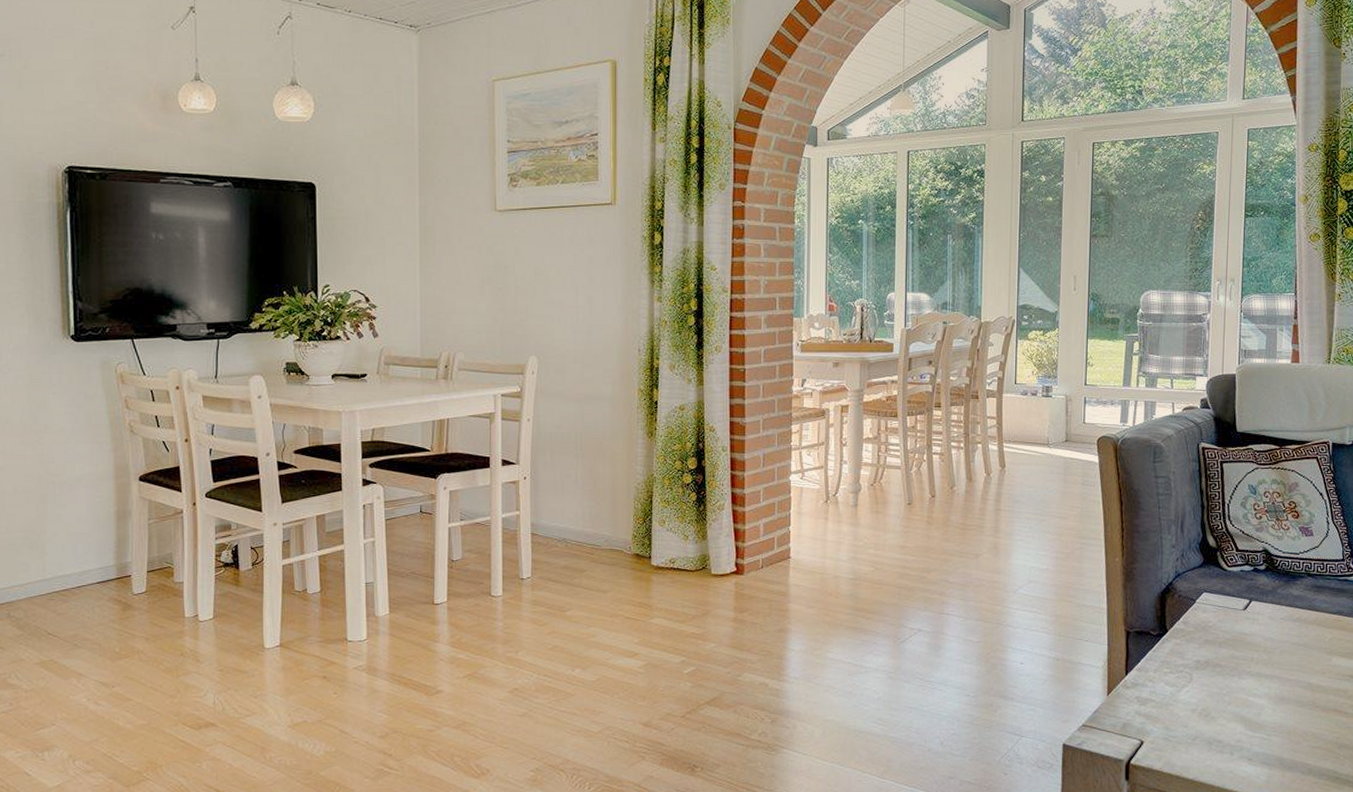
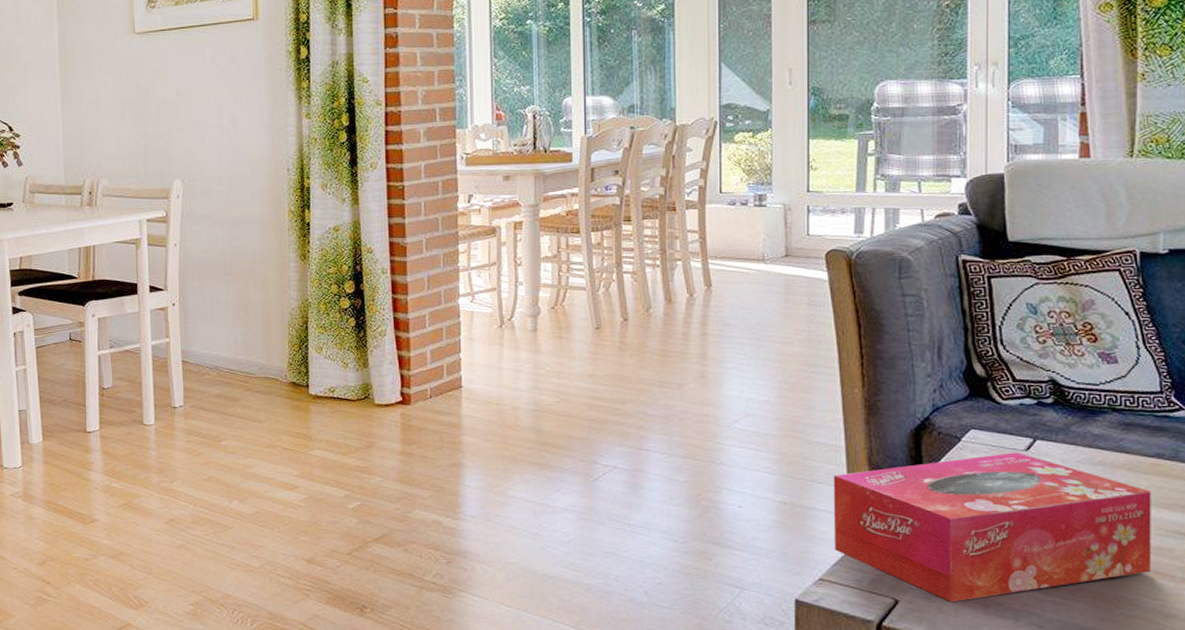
tissue box: none [1095,612,1333,742] -> present [833,452,1151,603]

